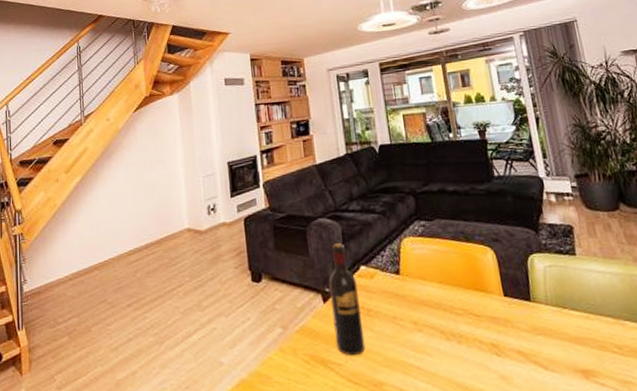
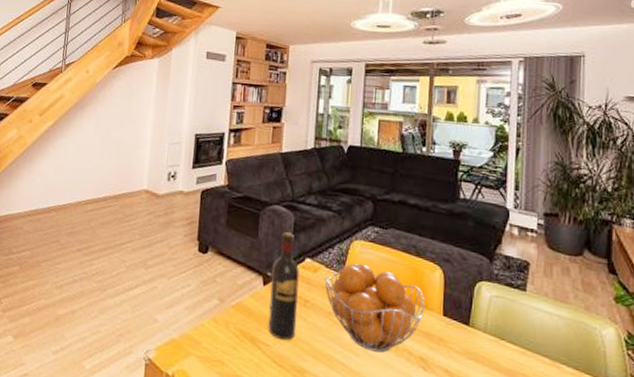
fruit basket: none [382,260,486,348] -> present [324,263,426,353]

